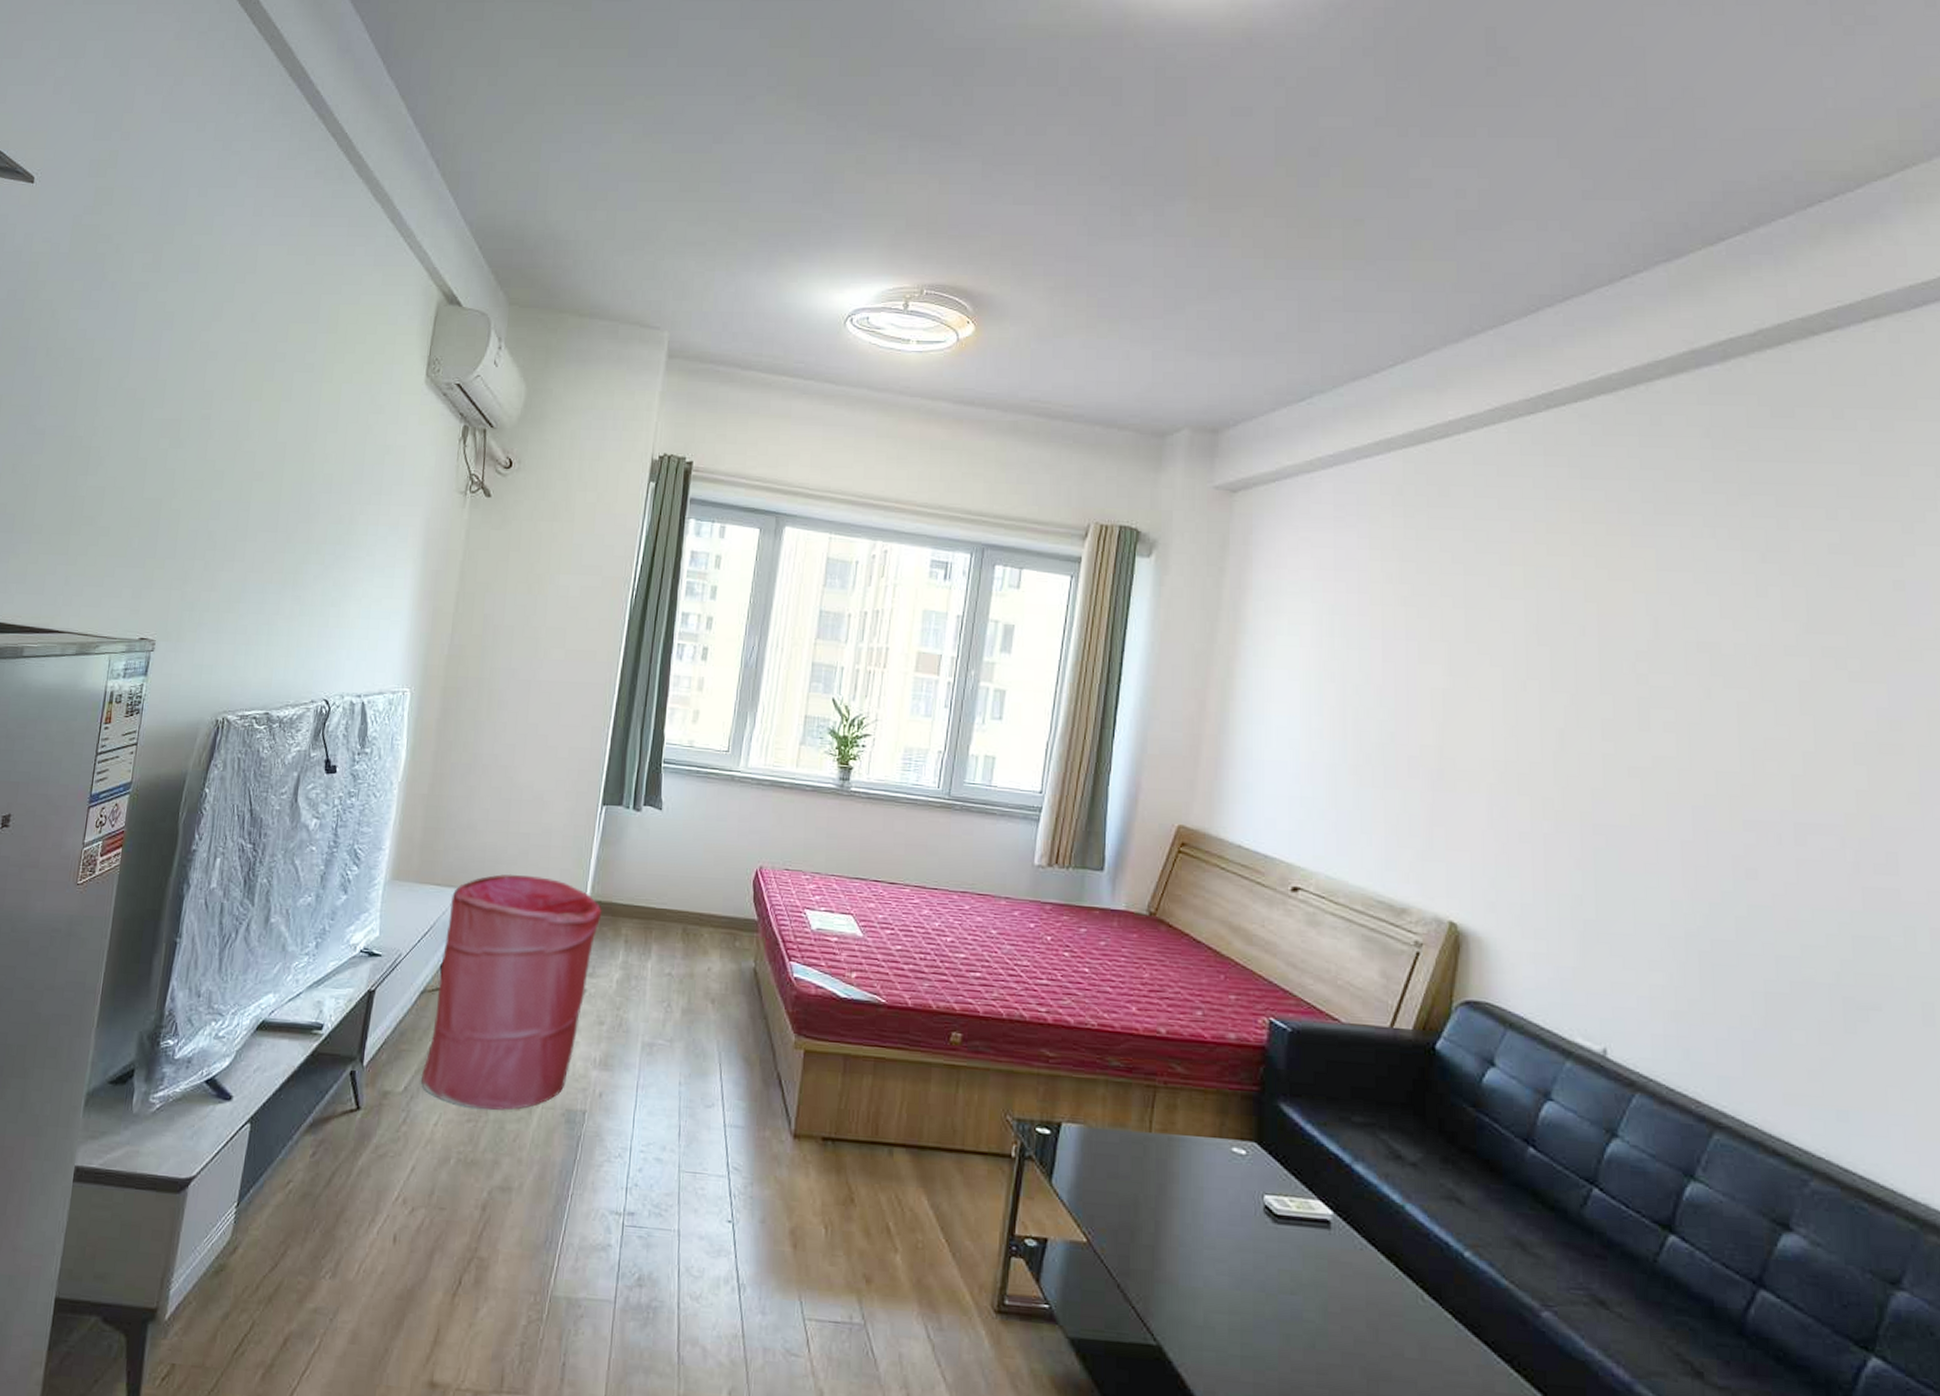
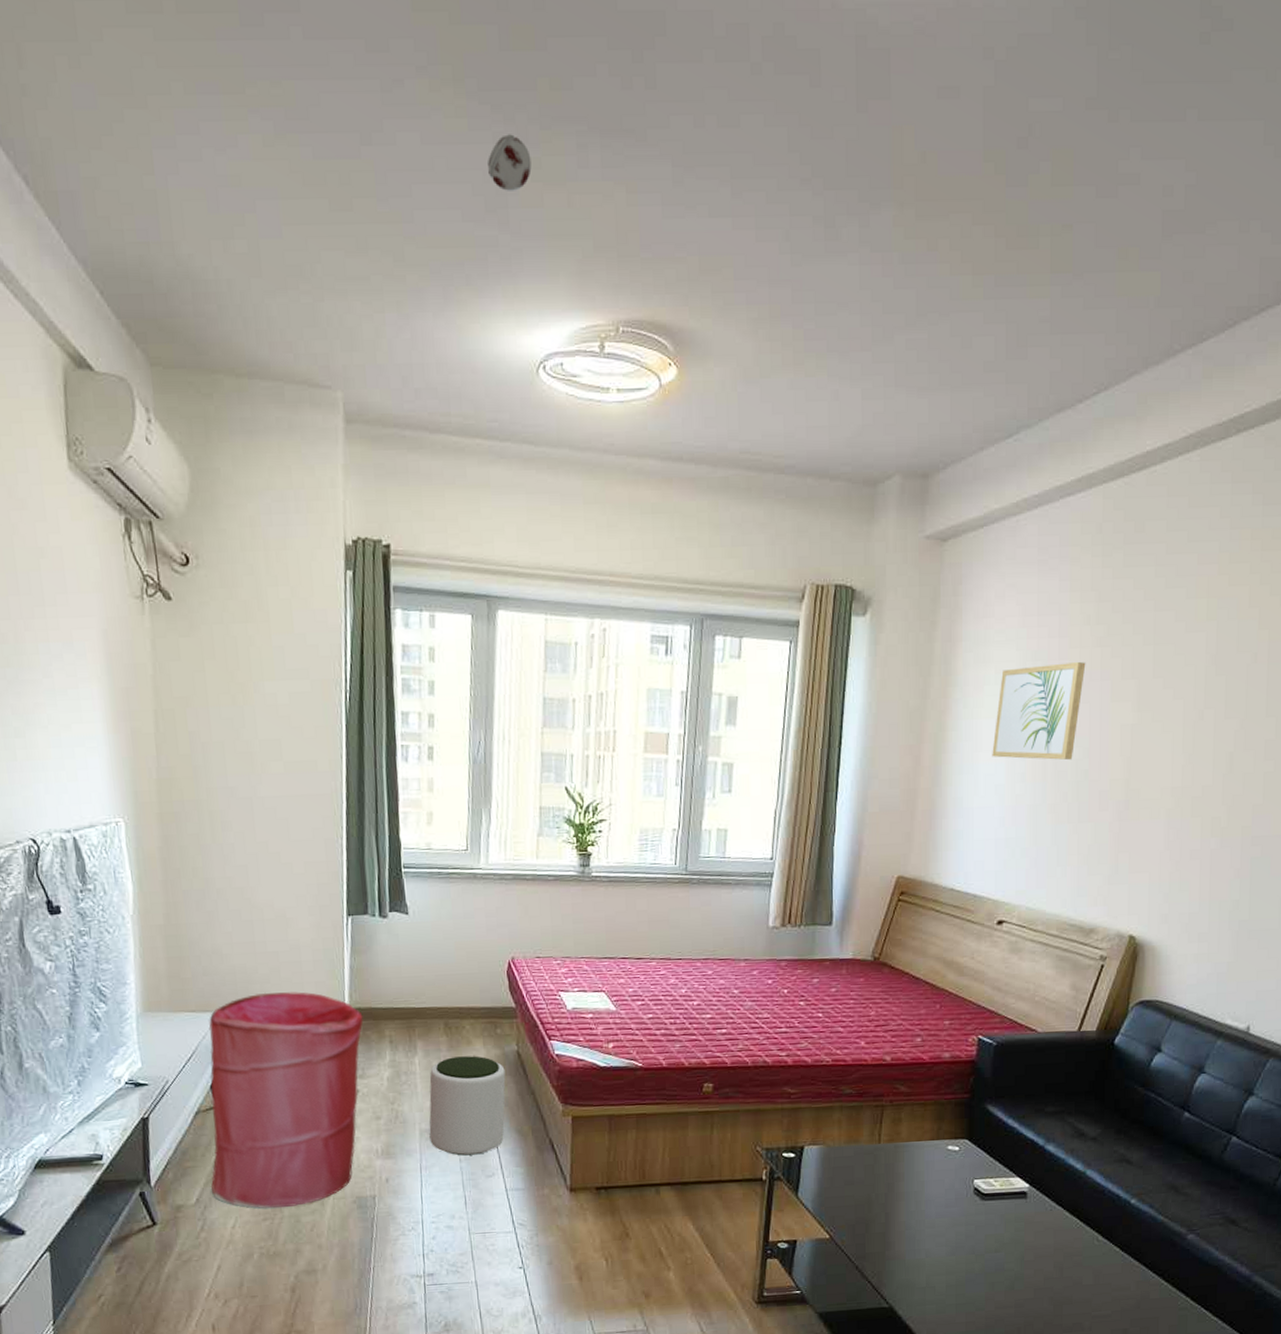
plant pot: none [651,966,739,1080] -> present [429,1056,506,1156]
smoke detector: none [819,137,857,180] -> present [488,134,532,191]
wall art: none [1285,619,1389,721] -> present [992,662,1086,761]

